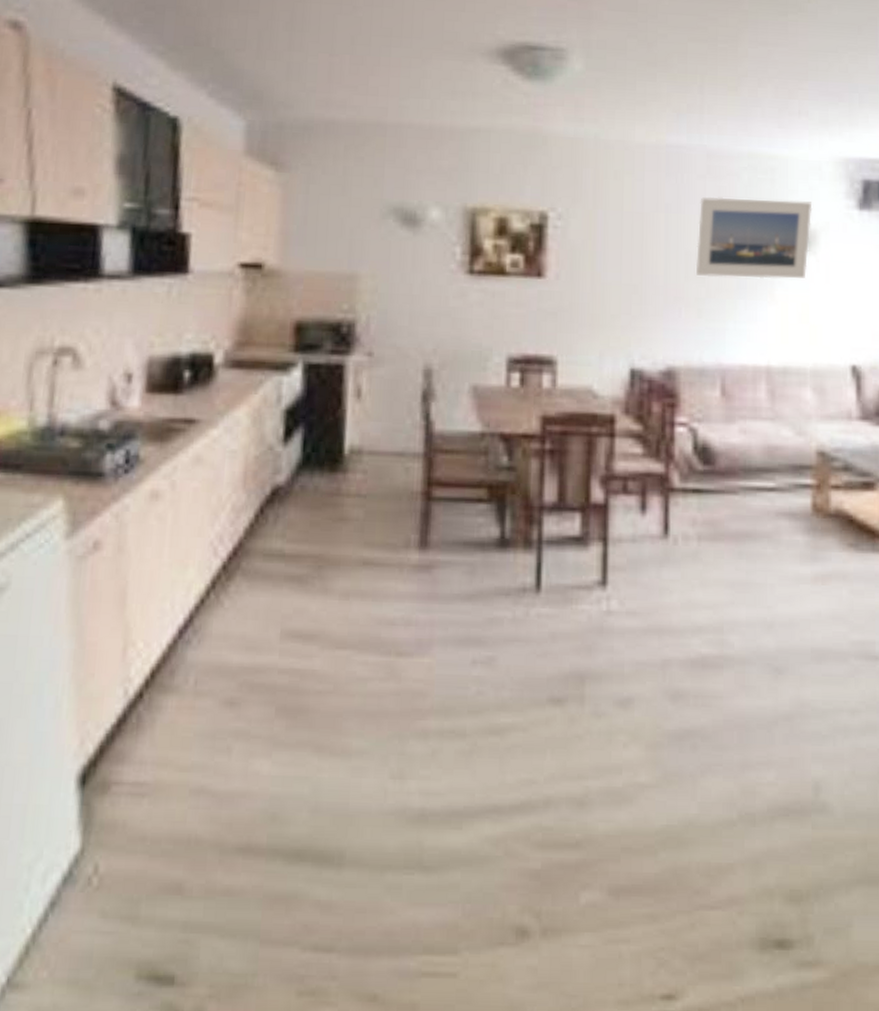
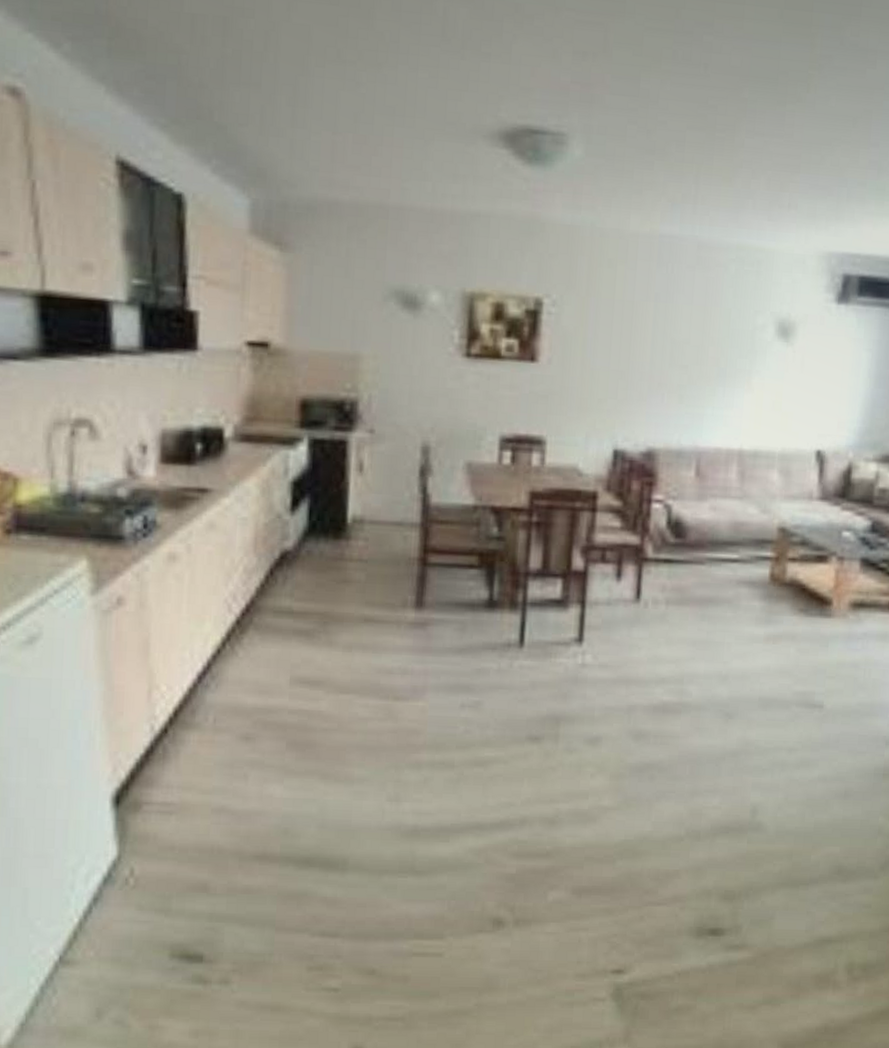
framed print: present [696,197,813,279] -> none [680,287,794,368]

